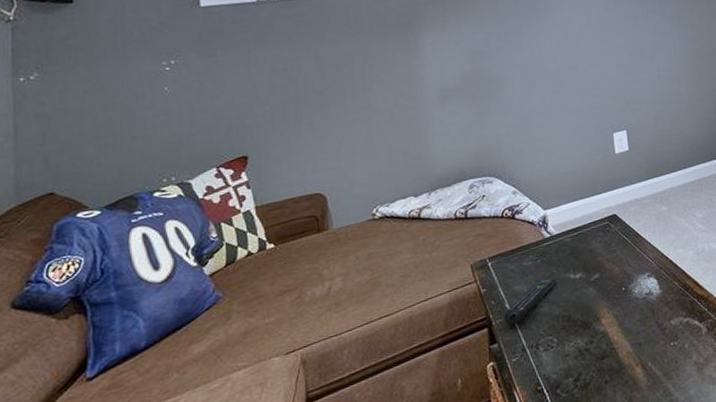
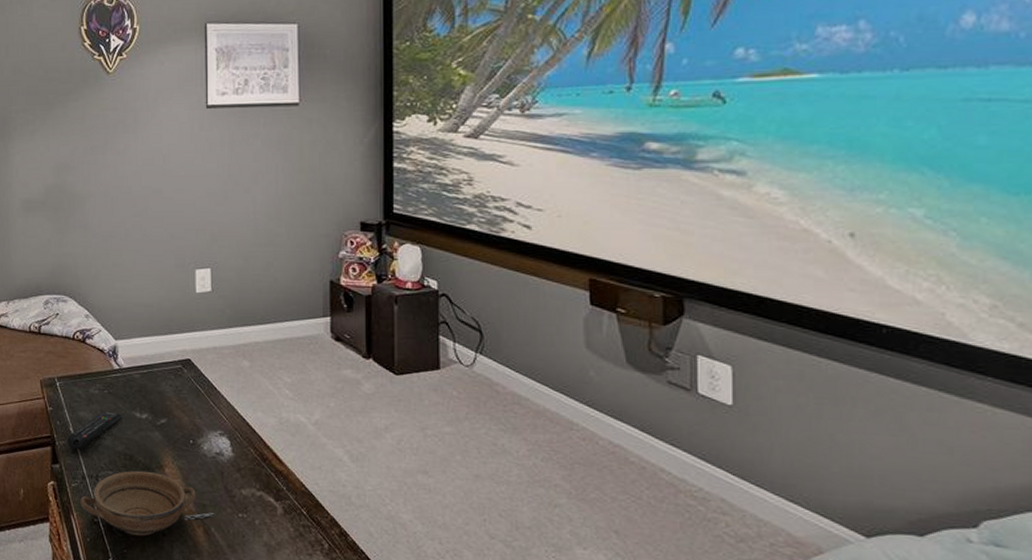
bowl: none [522,326,651,392] -> present [80,470,215,537]

